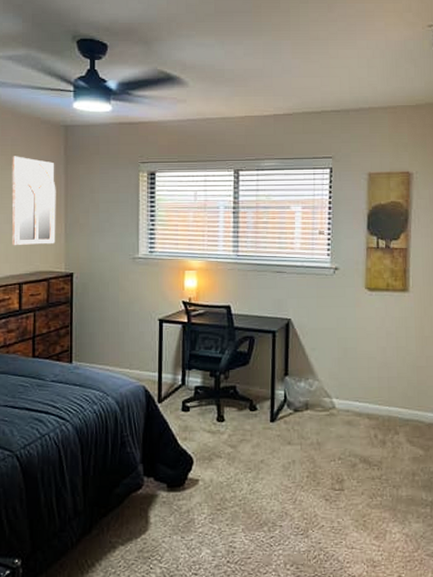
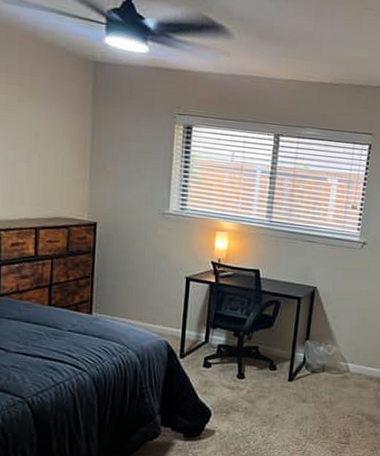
home mirror: present [11,156,56,246] -> none [29,87,81,190]

